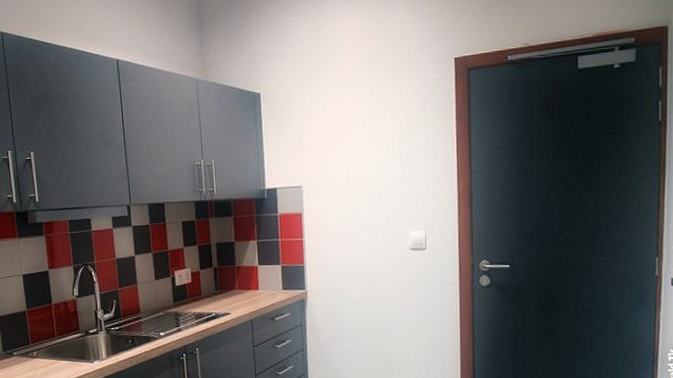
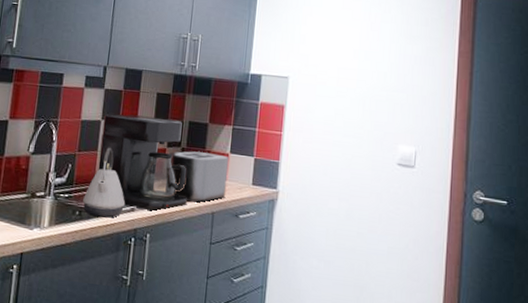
kettle: none [133,278,172,342] -> present [83,147,126,218]
coffee maker: none [137,243,226,328] -> present [98,113,187,211]
toaster: none [203,268,261,314] -> present [169,151,229,203]

